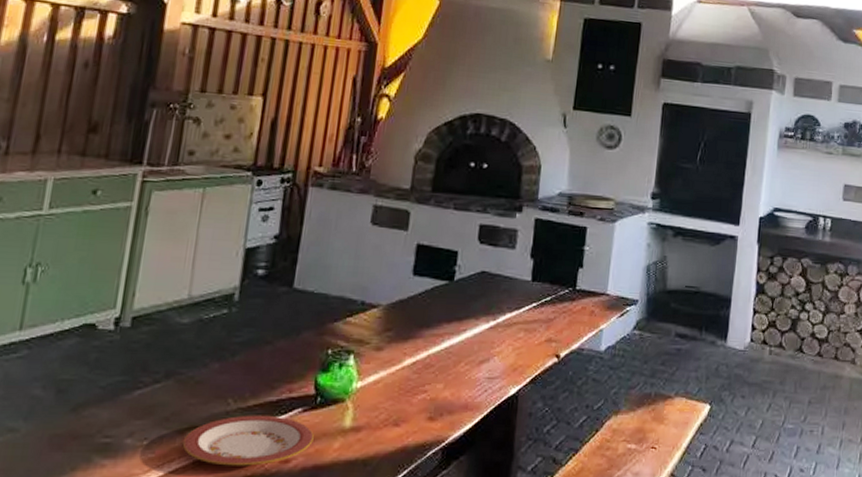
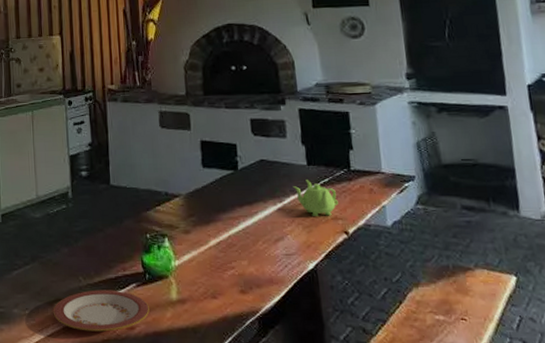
teapot: none [511,297,556,338] -> present [292,180,338,216]

